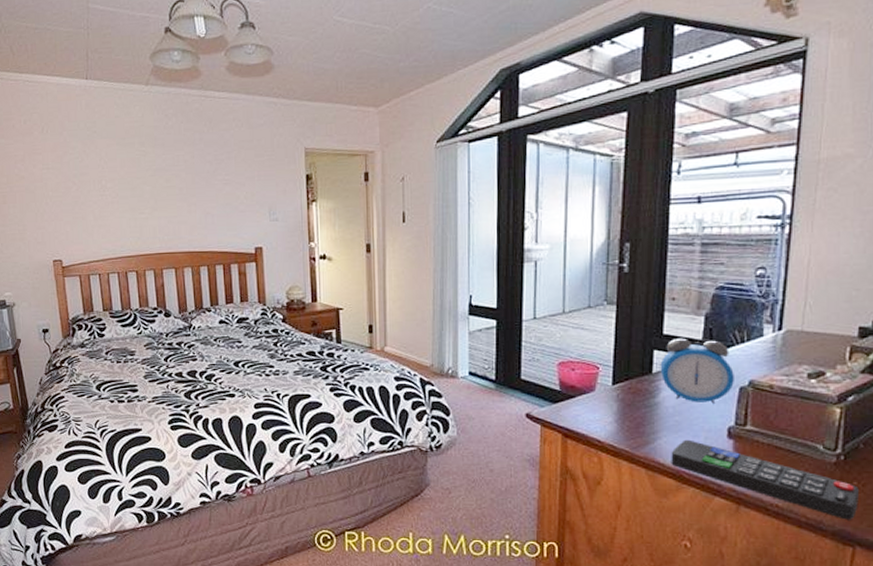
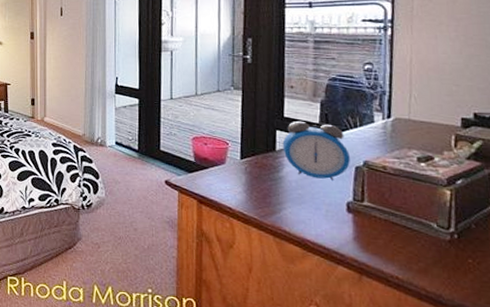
remote control: present [671,439,859,520] -> none [296,211,475,296]

